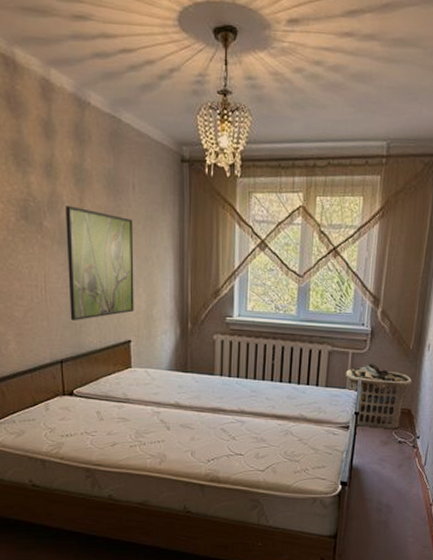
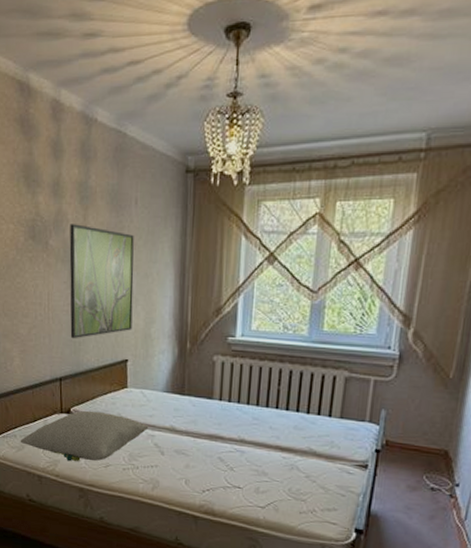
pillow: none [19,391,154,443] -> present [20,410,149,462]
clothes hamper: present [346,364,412,430] -> none [366,394,452,474]

